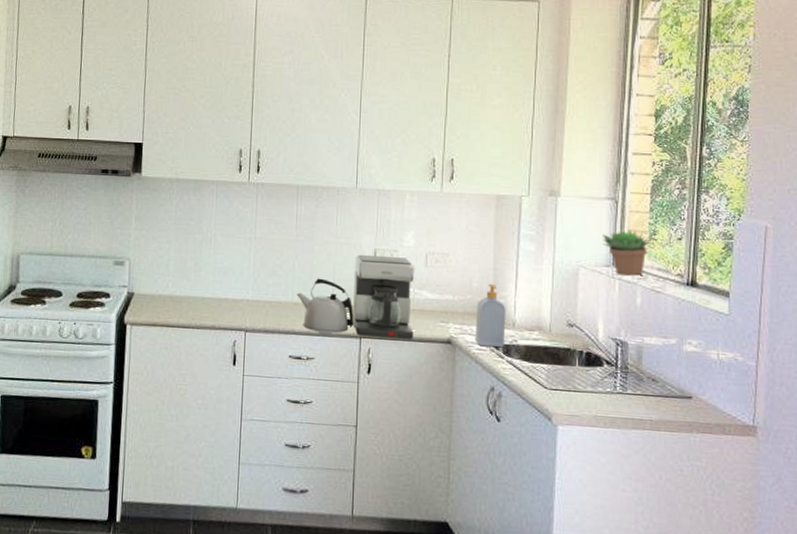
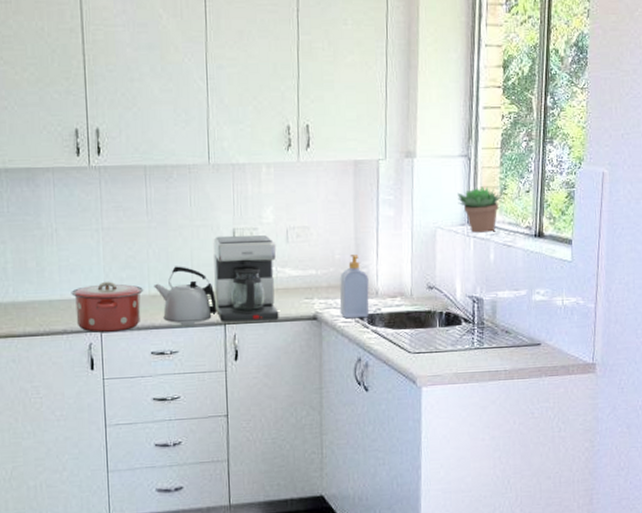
casserole: none [222,285,288,334] -> present [71,281,144,333]

